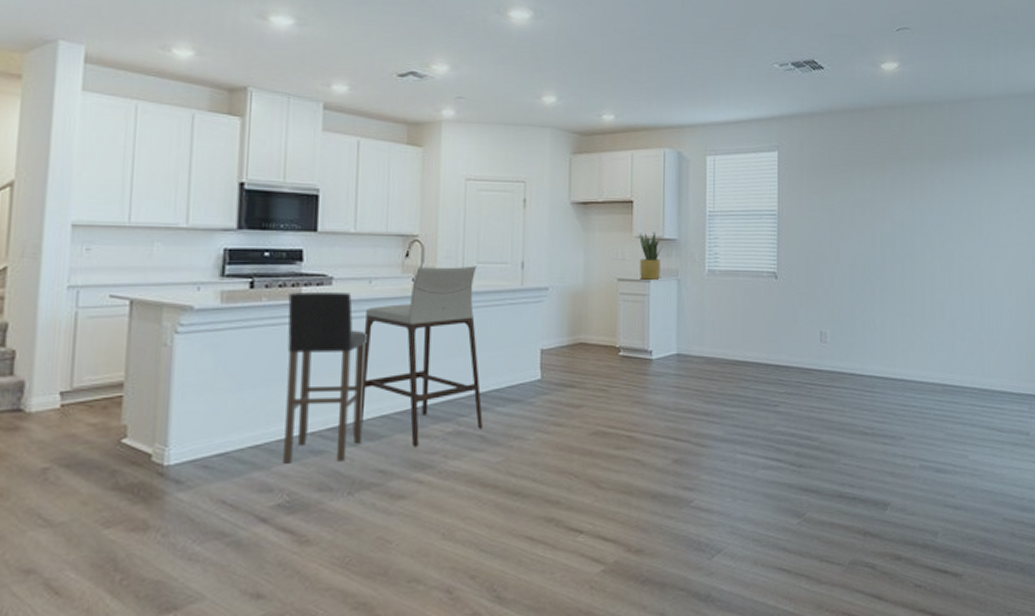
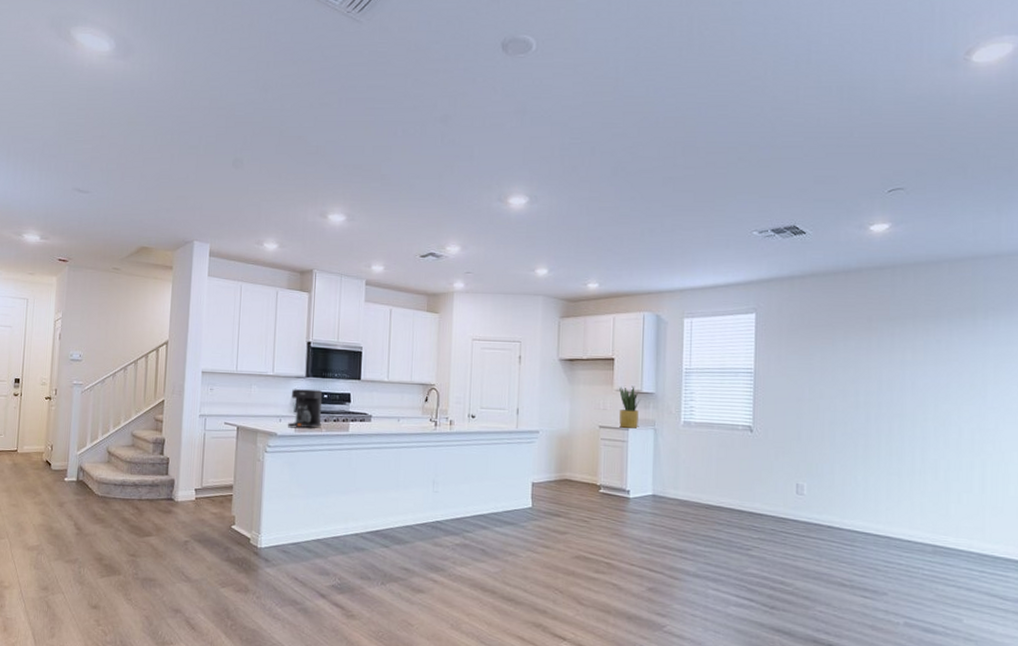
coffee maker: none [209,246,262,299] -> present [287,389,322,429]
bar stool: present [283,292,368,464] -> none [336,426,397,558]
bar stool: present [361,265,483,448] -> none [391,409,484,554]

